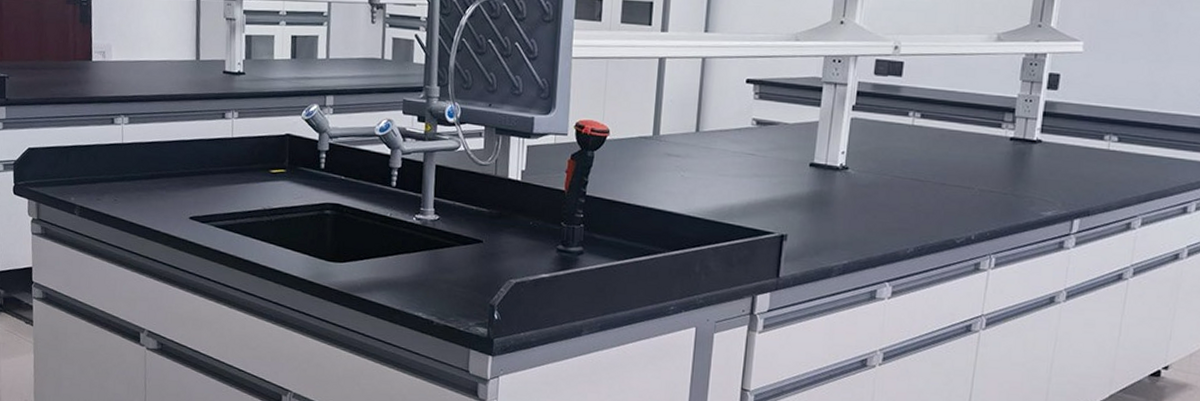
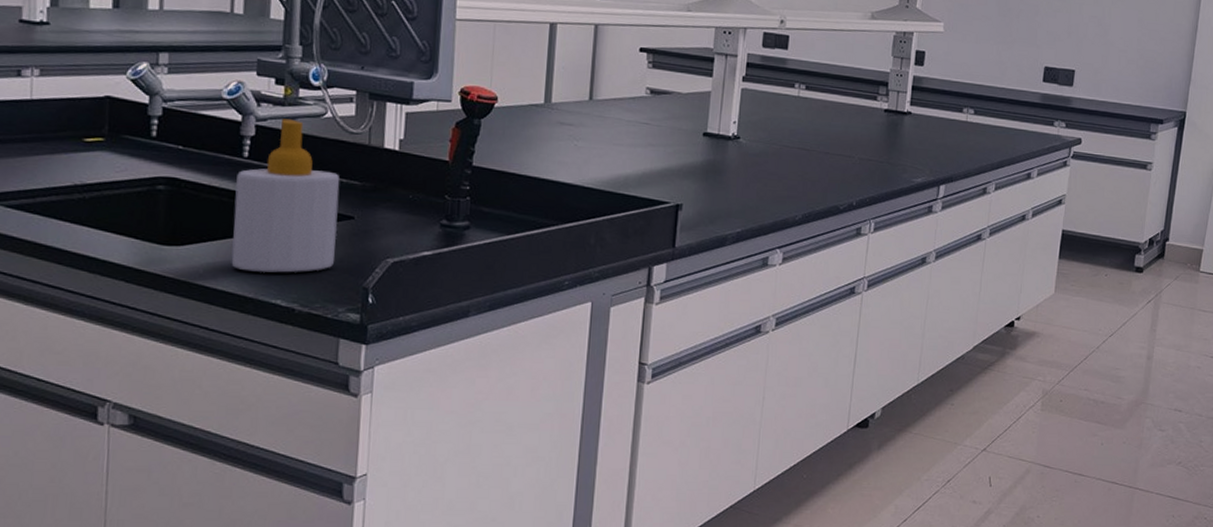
soap bottle: none [382,152,471,289] -> present [231,119,340,273]

